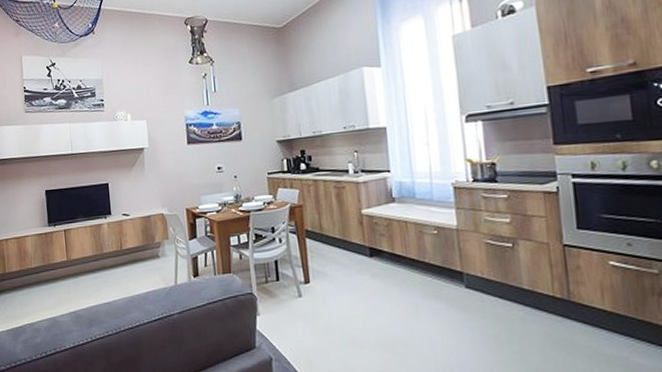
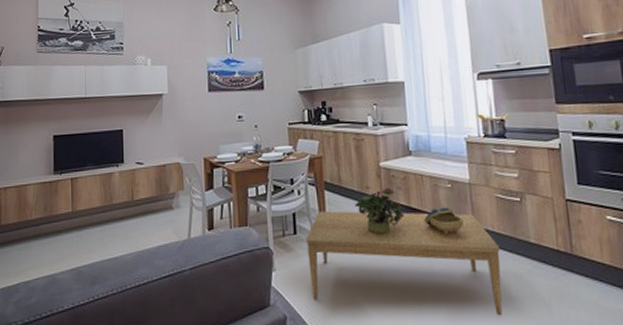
coffee table: none [288,258,493,361] -> present [305,210,503,316]
potted plant: none [336,232,387,281] -> present [354,185,404,234]
decorative container: none [409,252,452,281] -> present [424,206,465,235]

